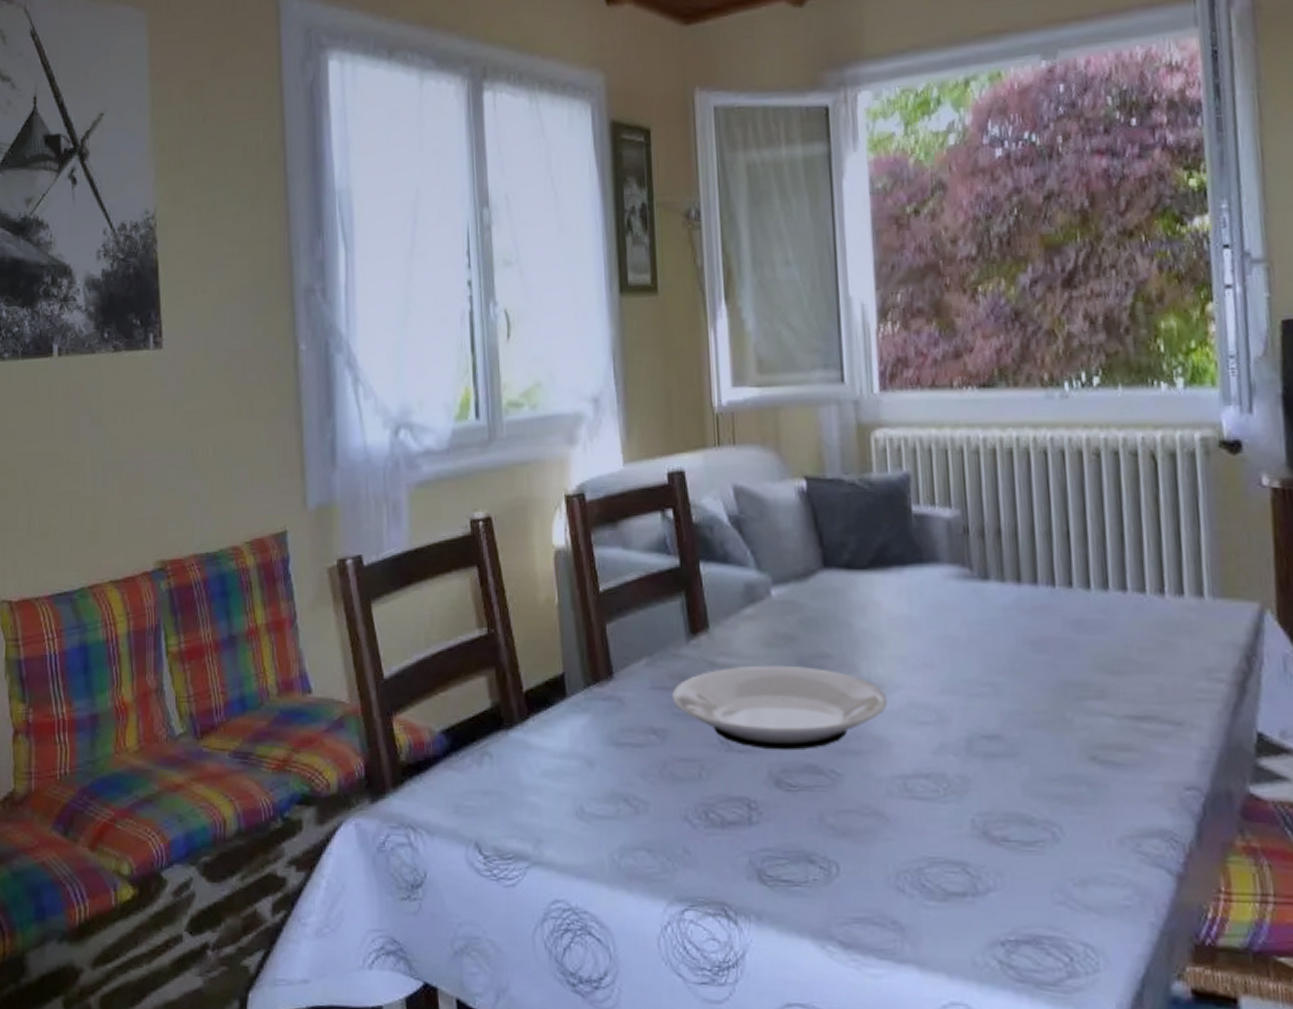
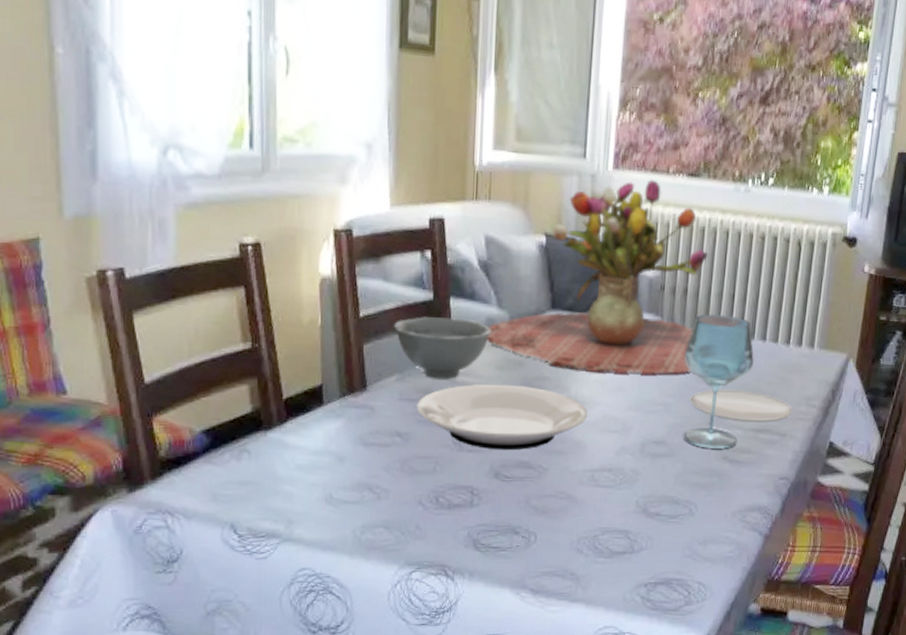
bowl: none [638,587,753,662] -> present [394,317,492,380]
flower arrangement: none [747,397,1024,646] -> present [487,179,708,375]
wine glass: none [1009,559,1114,745] -> present [683,314,754,449]
plate: none [1026,661,1187,707] -> present [689,389,793,423]

